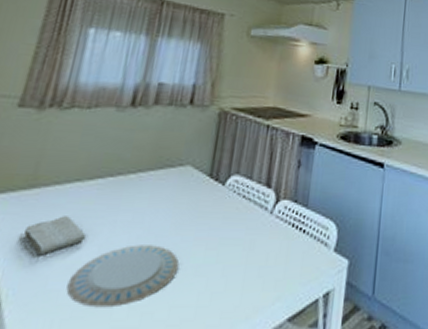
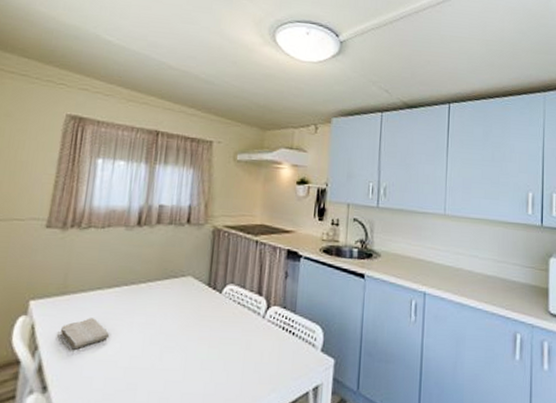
plate: present [66,245,179,308] -> none [97,342,187,393]

